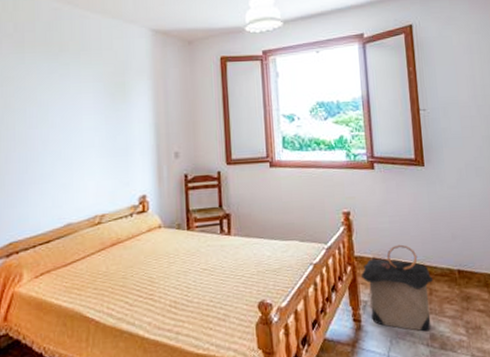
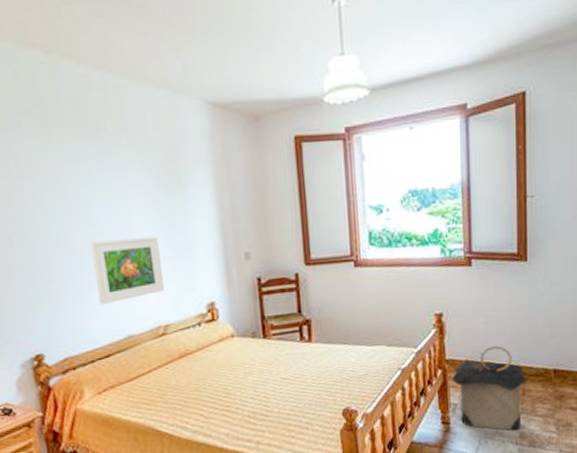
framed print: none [44,137,103,195] -> present [89,237,164,305]

